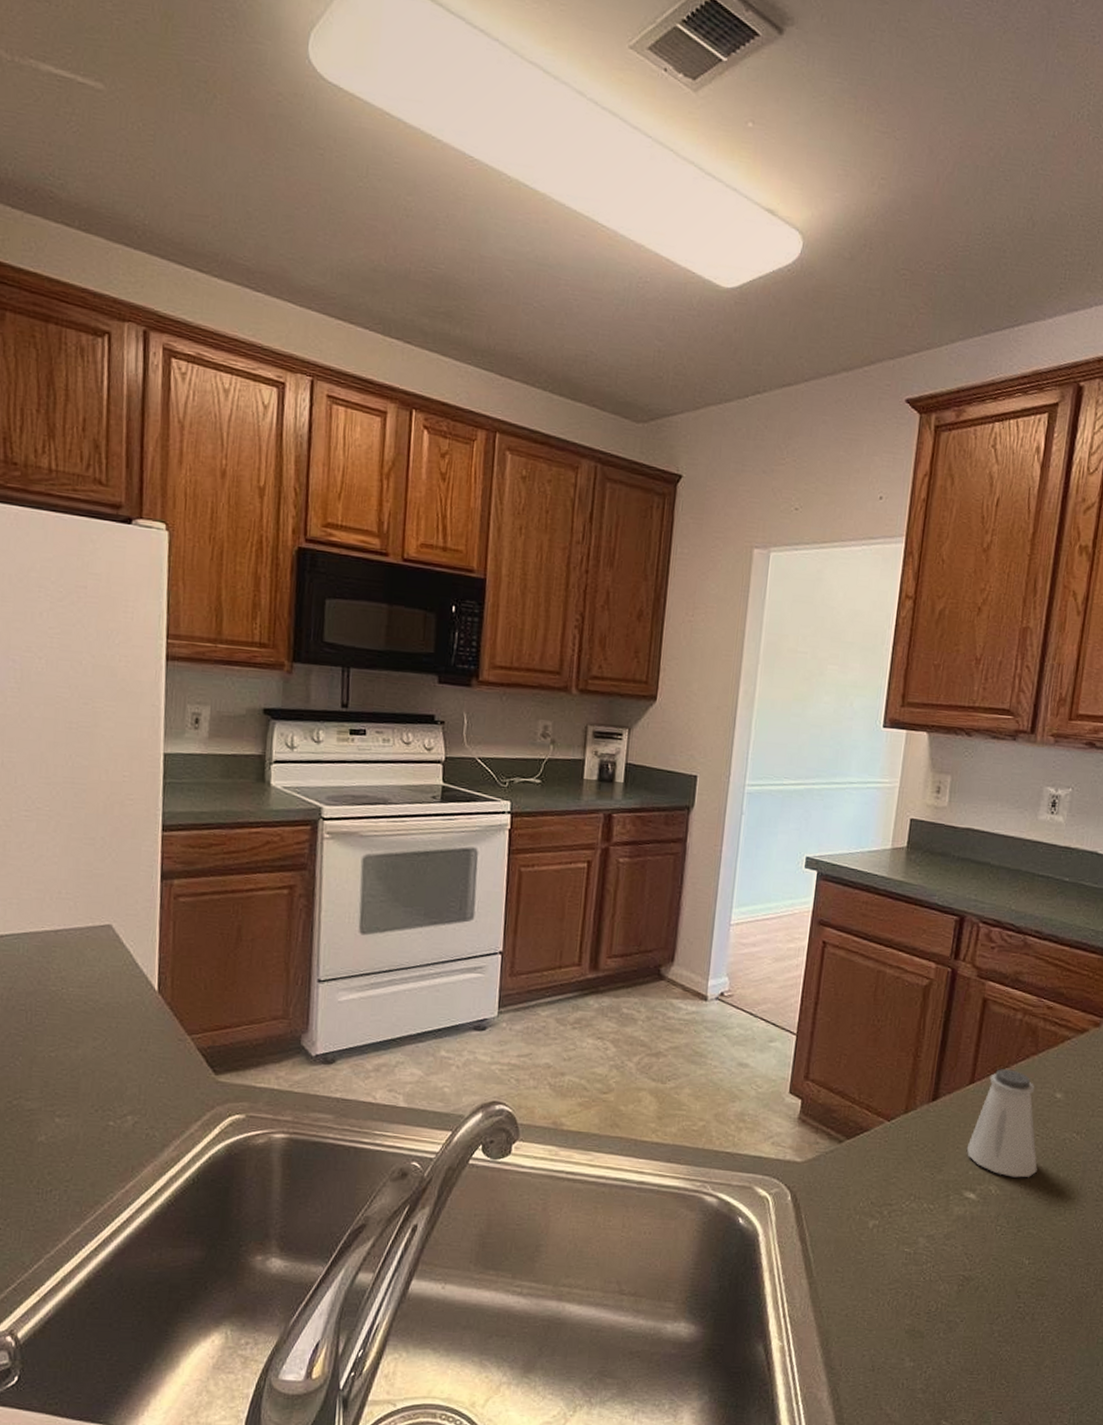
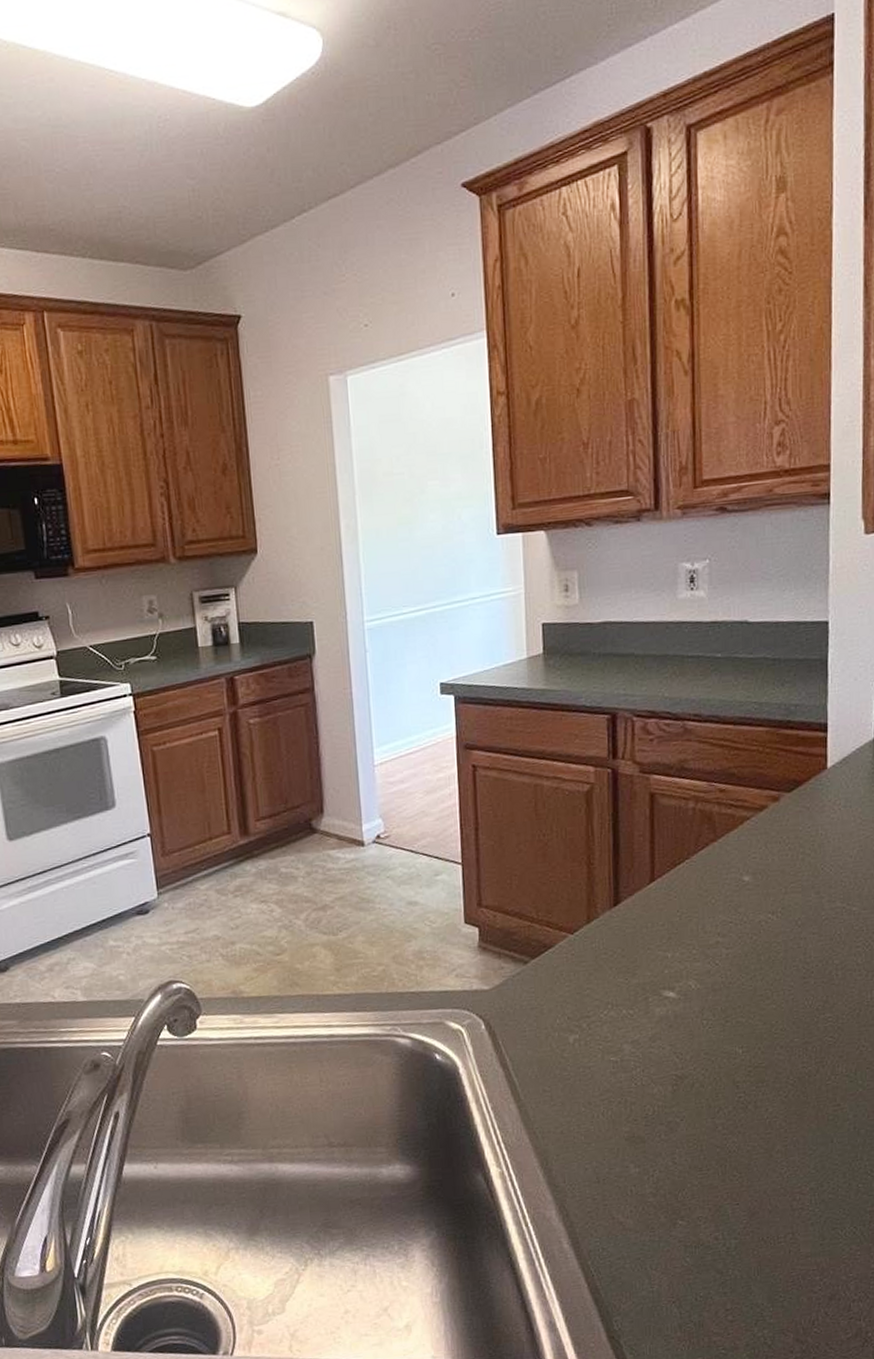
saltshaker: present [966,1069,1038,1178] -> none [658,860,736,969]

